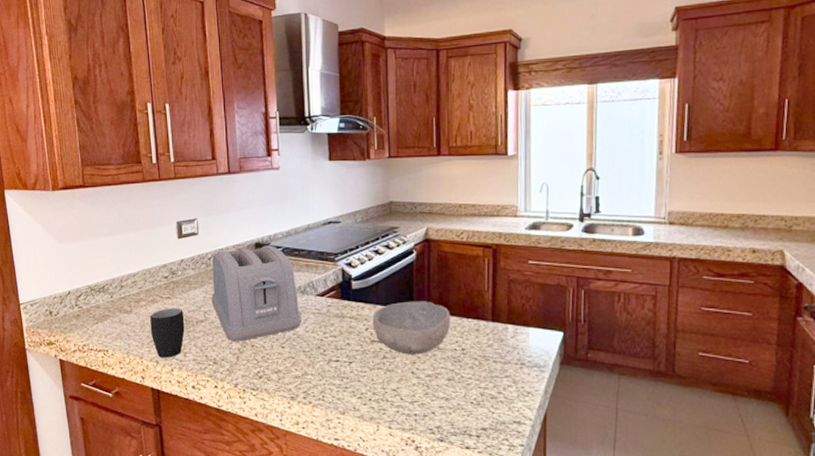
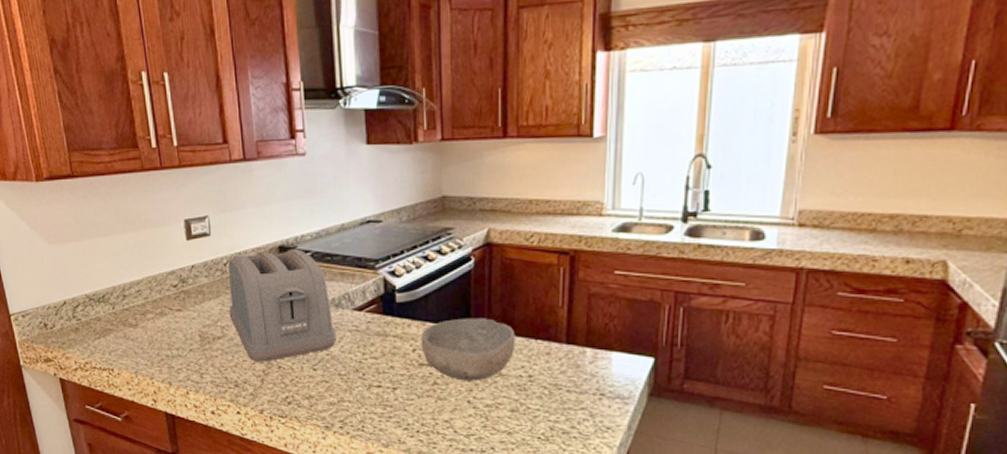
mug: present [150,308,185,358] -> none [159,322,200,379]

